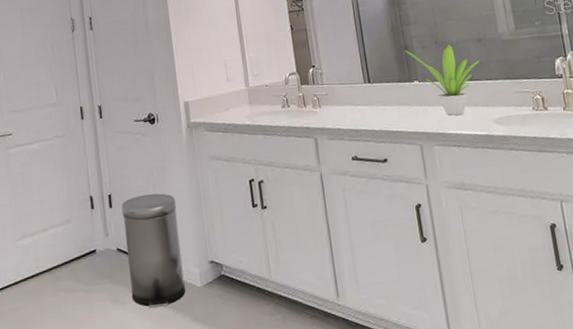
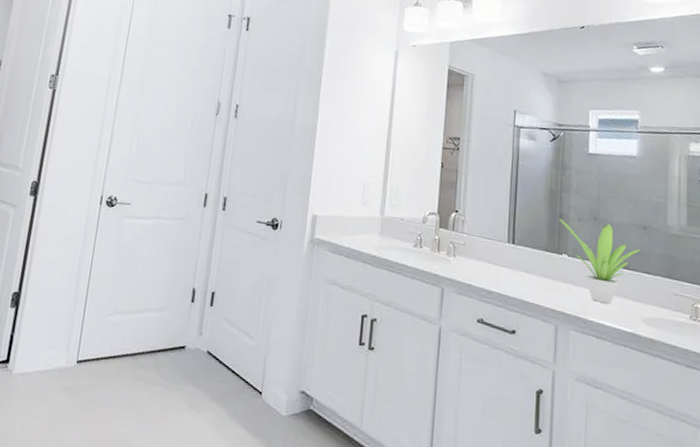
pedal bin: present [121,193,186,309] -> none [211,300,280,428]

